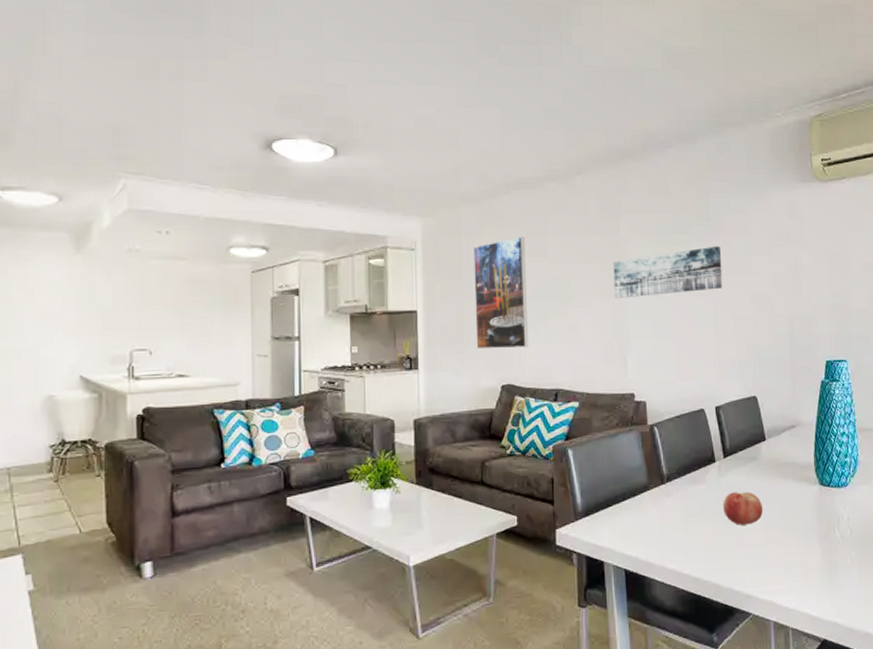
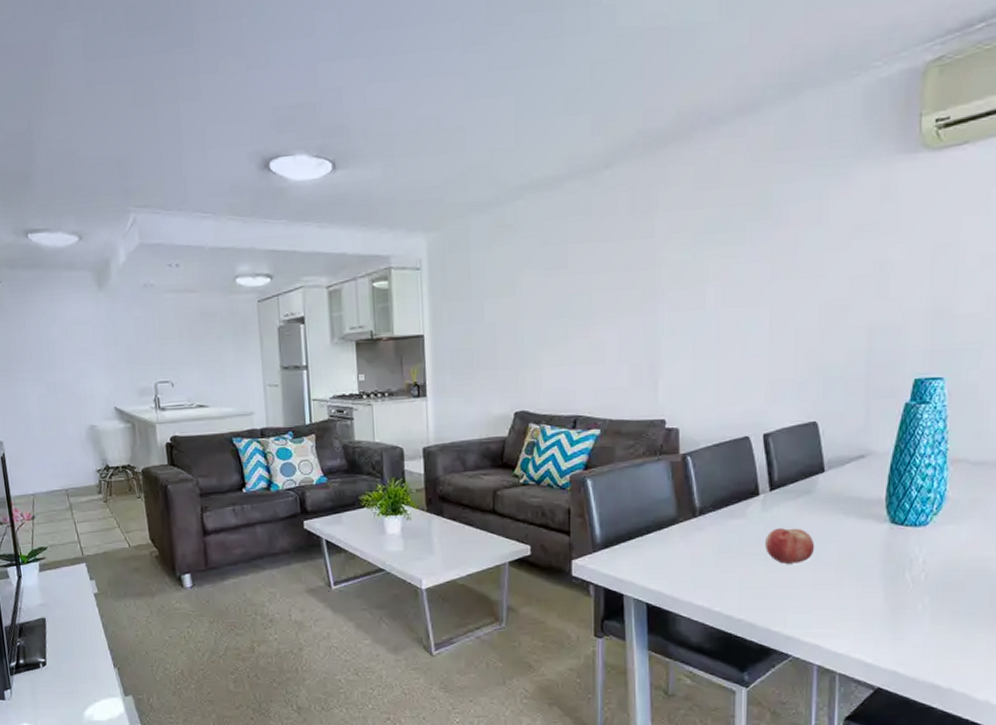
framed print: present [473,236,529,350] -> none [484,246,545,375]
wall art: present [613,246,723,299] -> none [646,243,784,313]

